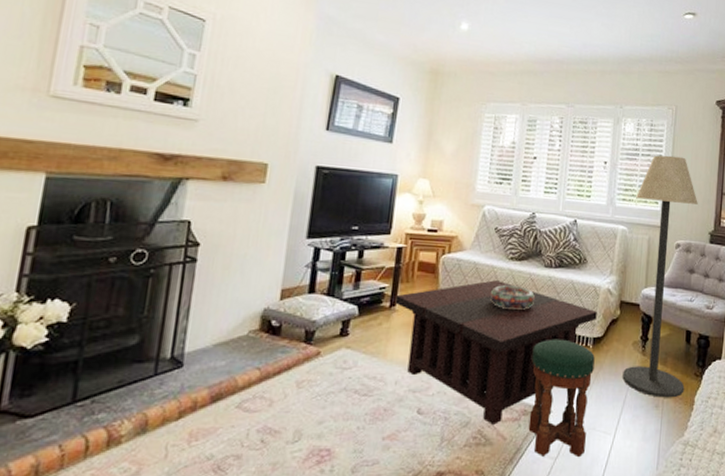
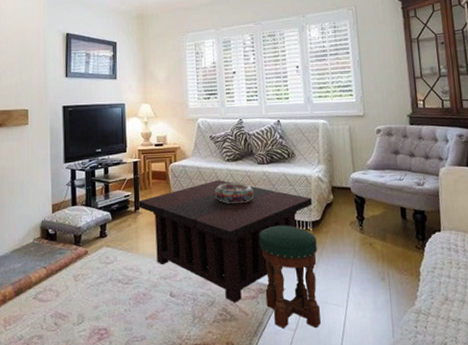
floor lamp: present [622,155,698,398] -> none [331,50,408,271]

